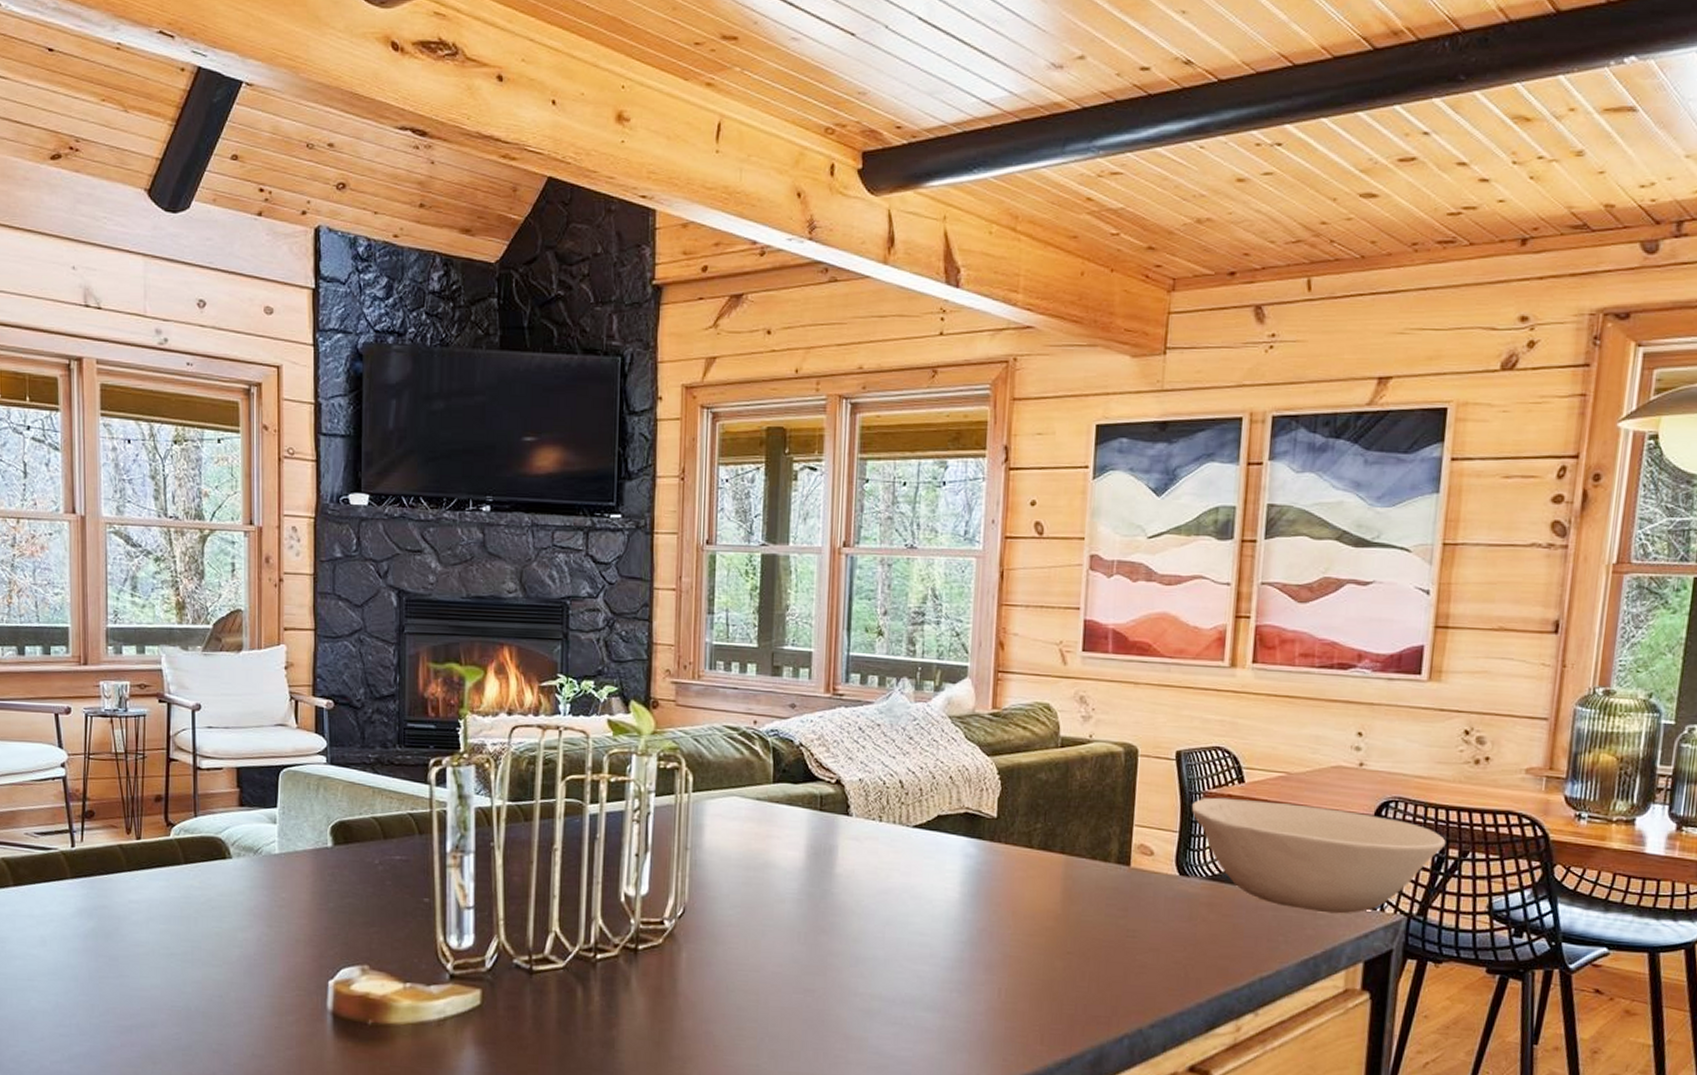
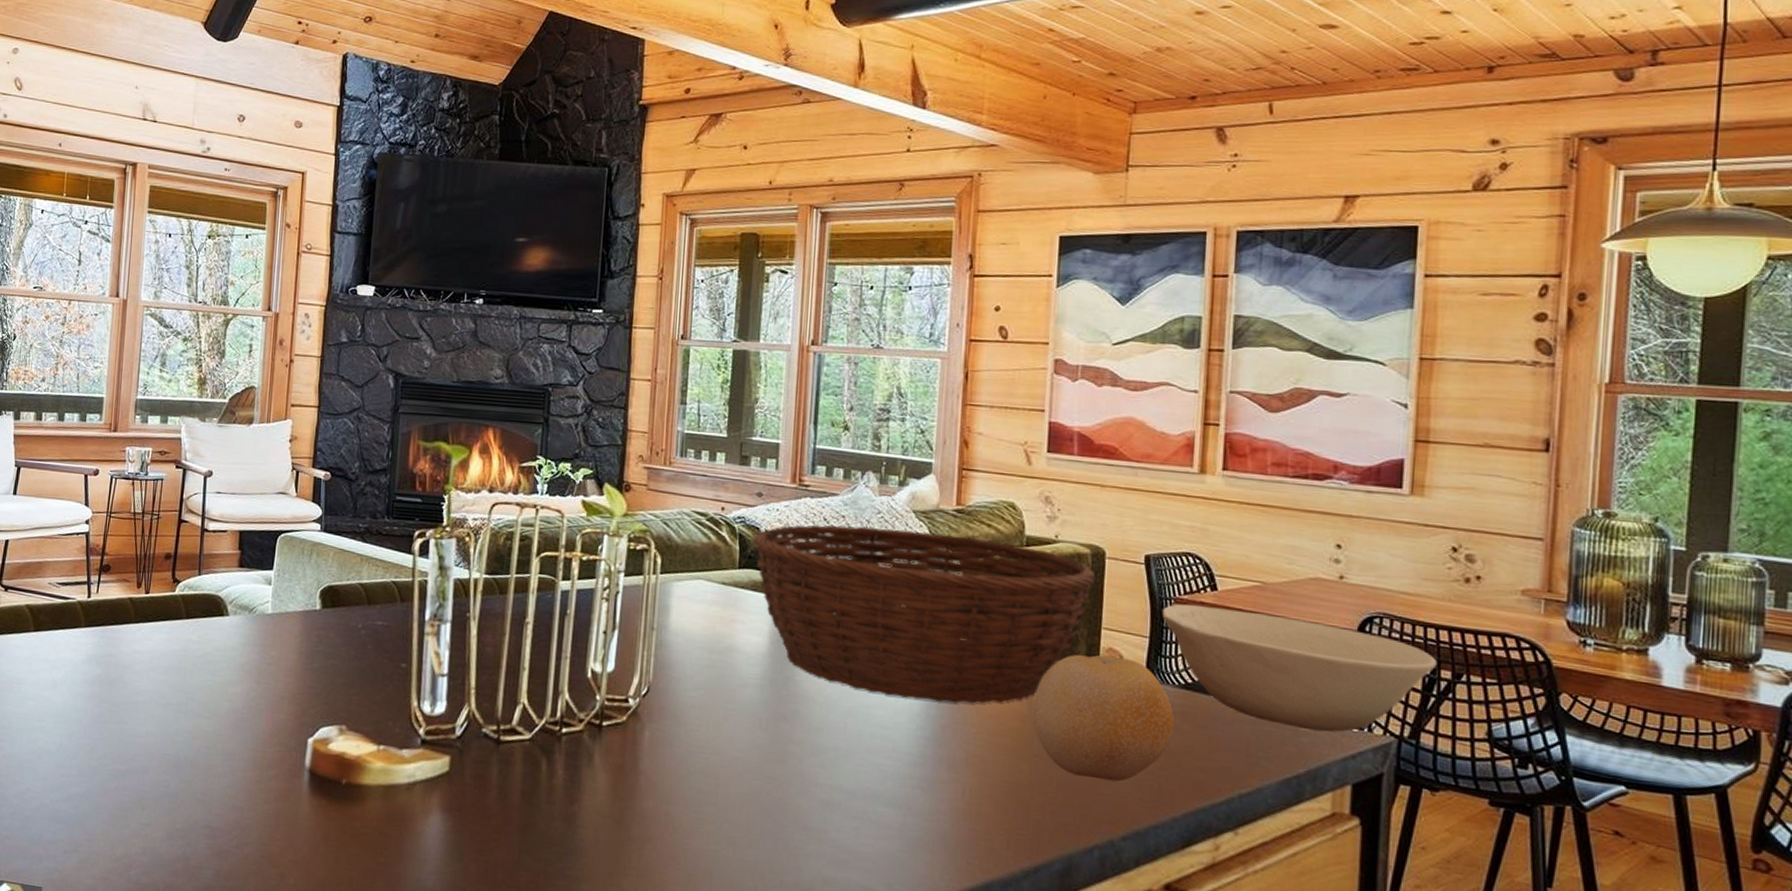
basket: none [786,734,1129,907] -> present [752,524,1096,703]
fruit: none [1065,851,1201,973] -> present [1032,655,1174,782]

